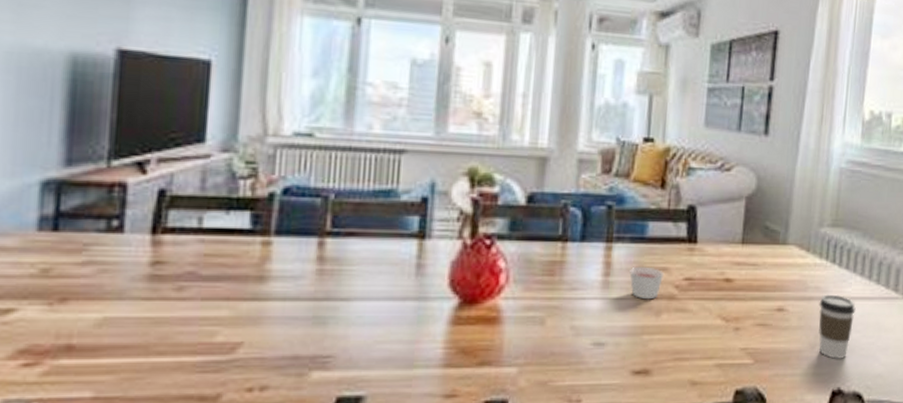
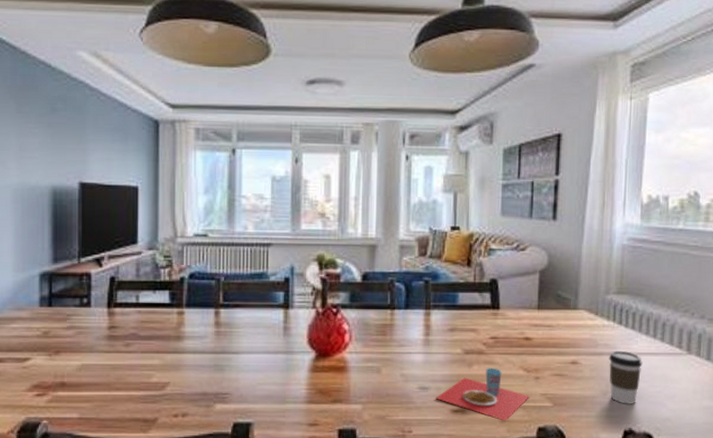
place setting: none [613,317,728,383] -> present [436,368,530,421]
candle: present [629,266,663,300] -> none [445,328,473,354]

